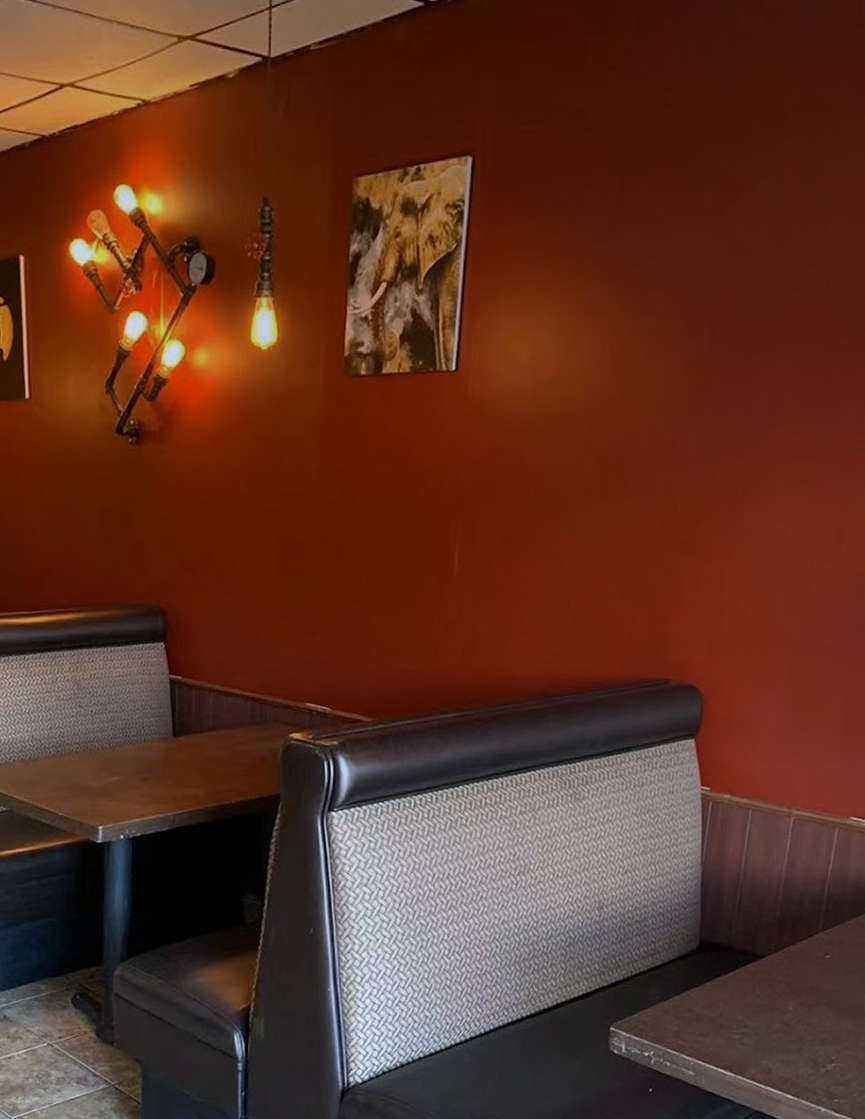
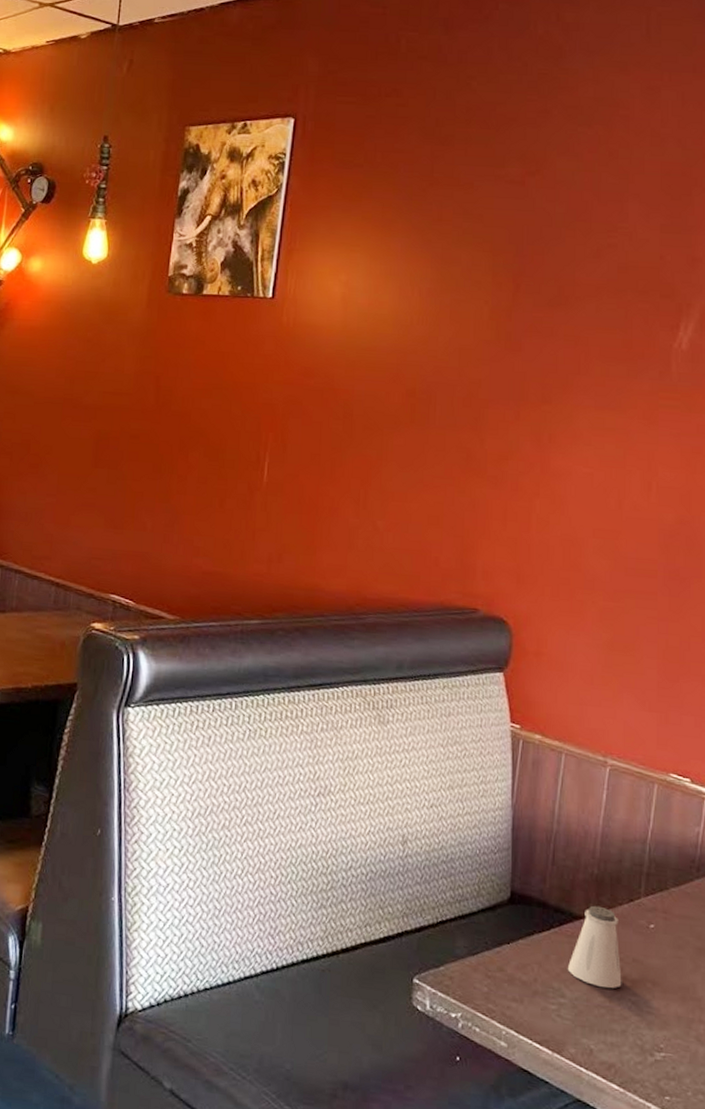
saltshaker: none [751,944,799,1015] -> present [568,905,622,989]

